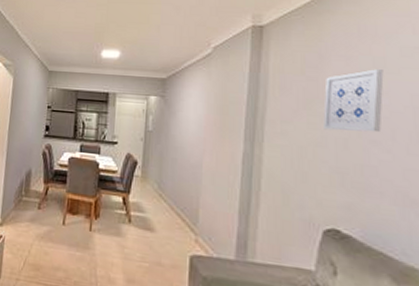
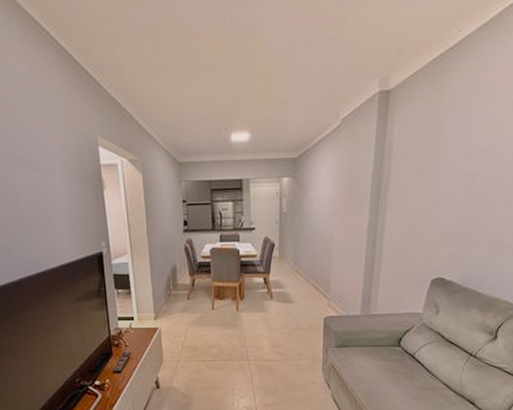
wall art: present [323,69,384,133] -> none [438,127,494,192]

